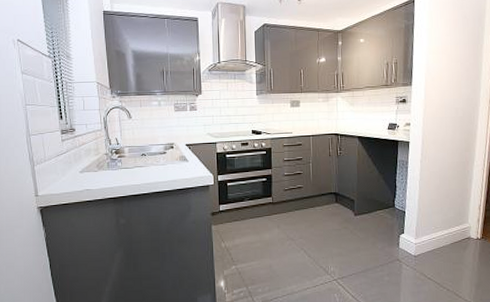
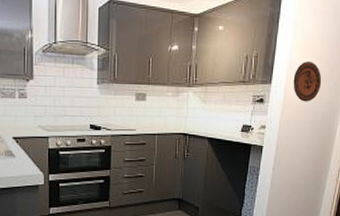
decorative plate: none [432,64,459,100] -> present [293,62,322,102]

